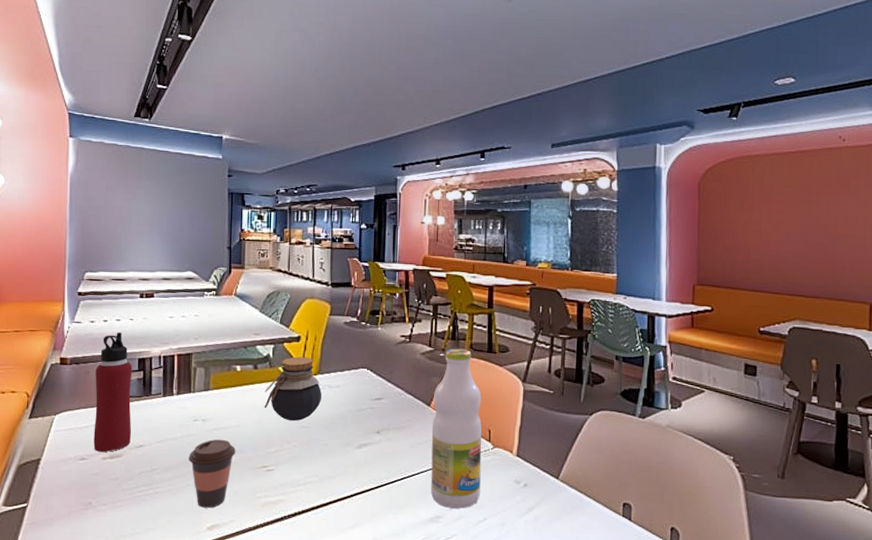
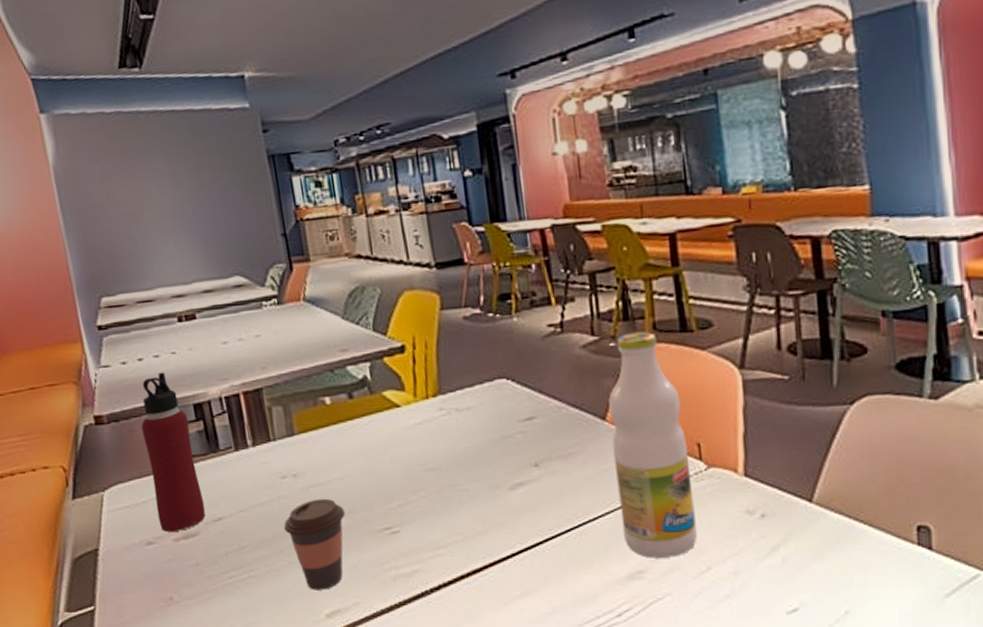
jar: present [264,356,322,421] -> none [368,373,450,464]

